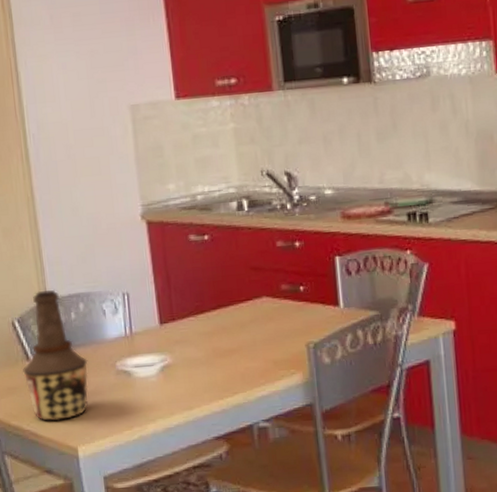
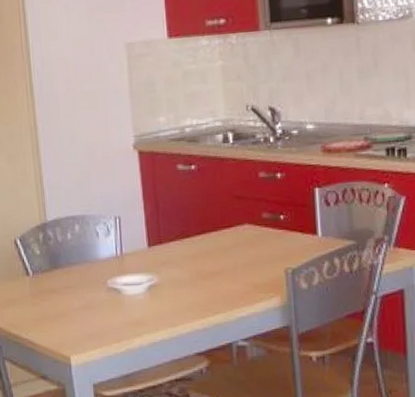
bottle: present [22,289,89,422] -> none [22,211,82,332]

